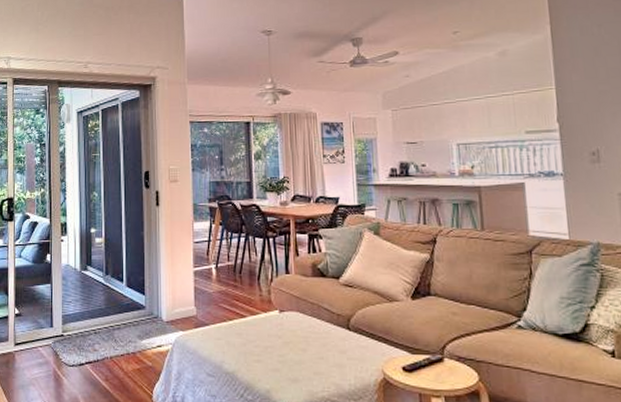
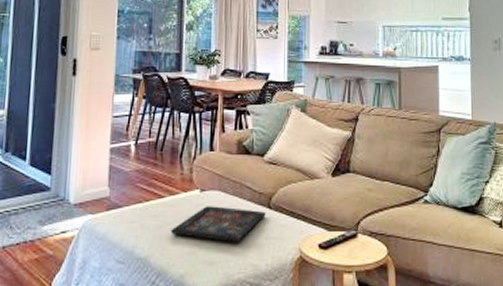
decorative tray: none [254,326,345,361] -> present [171,206,266,242]

